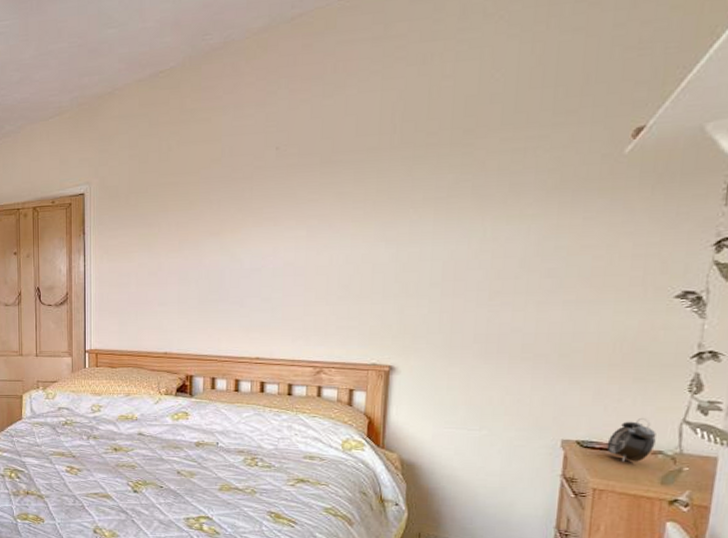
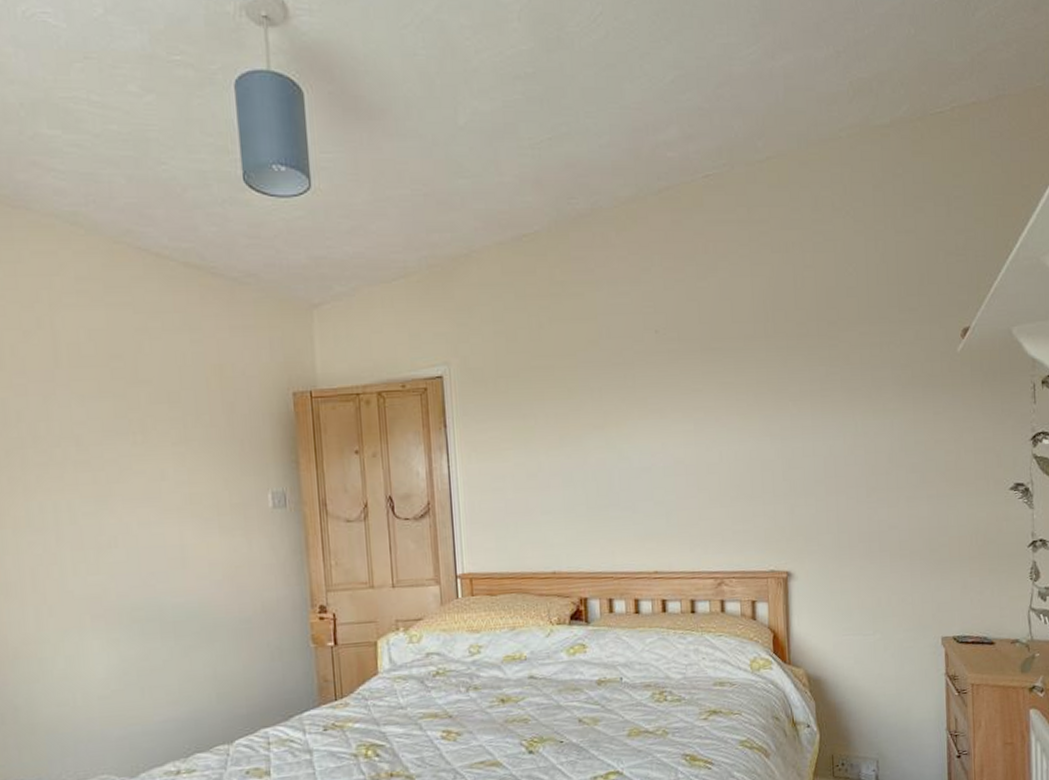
alarm clock: present [606,417,656,463] -> none [977,607,1013,655]

